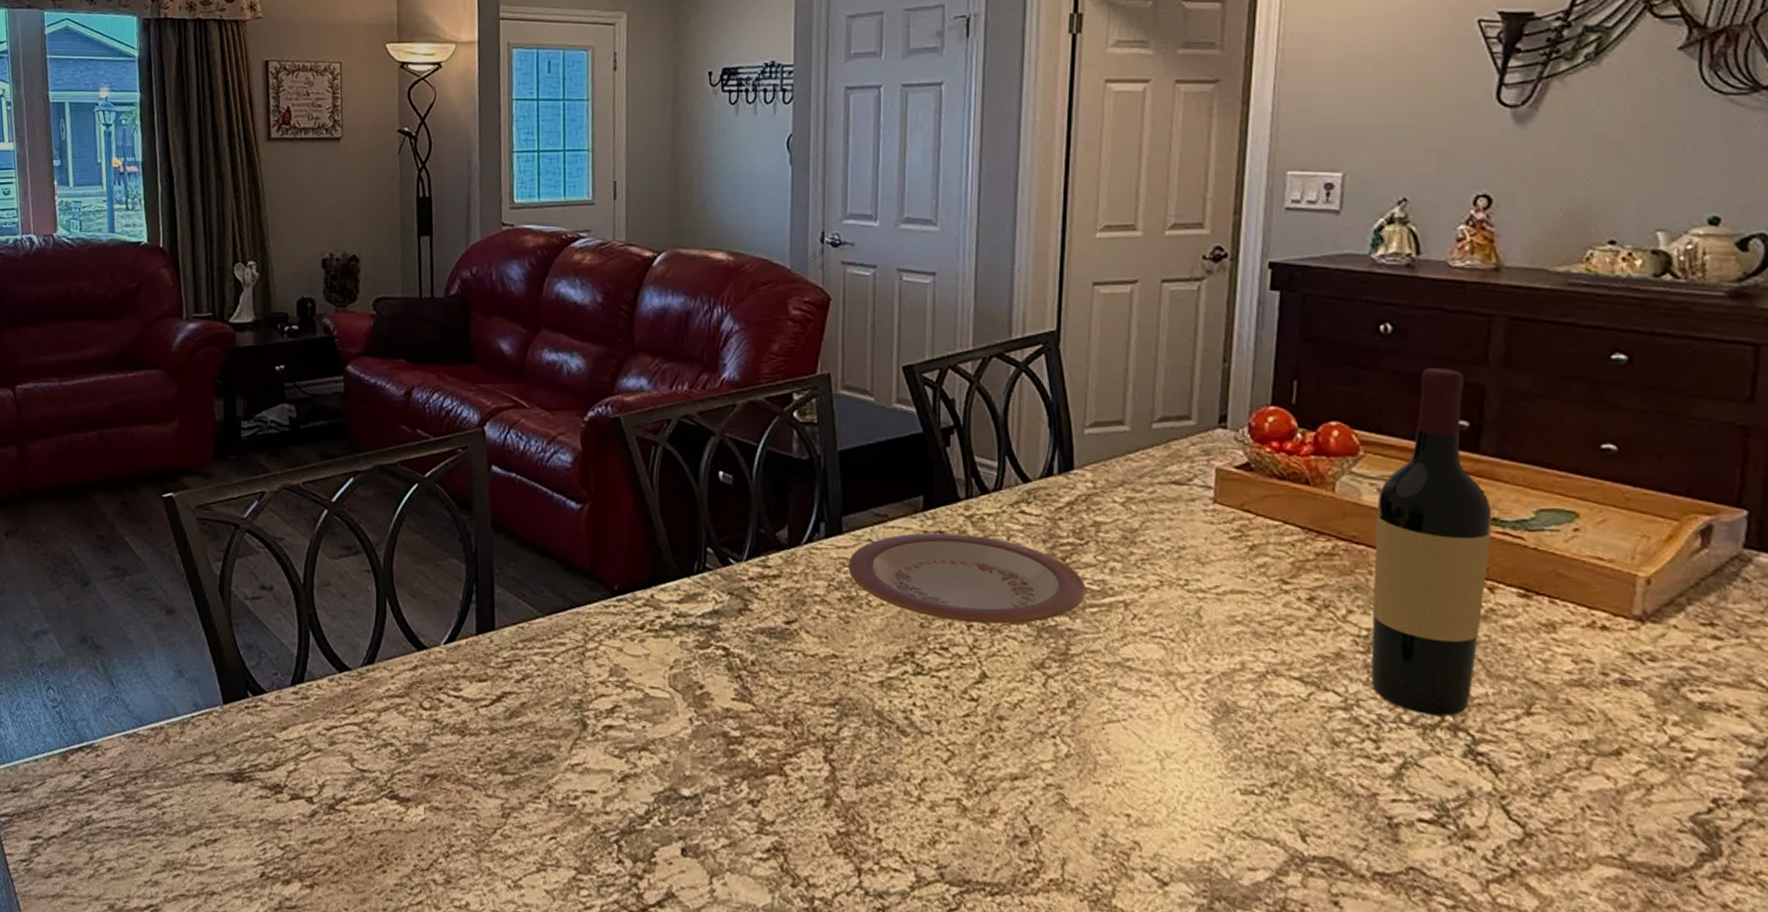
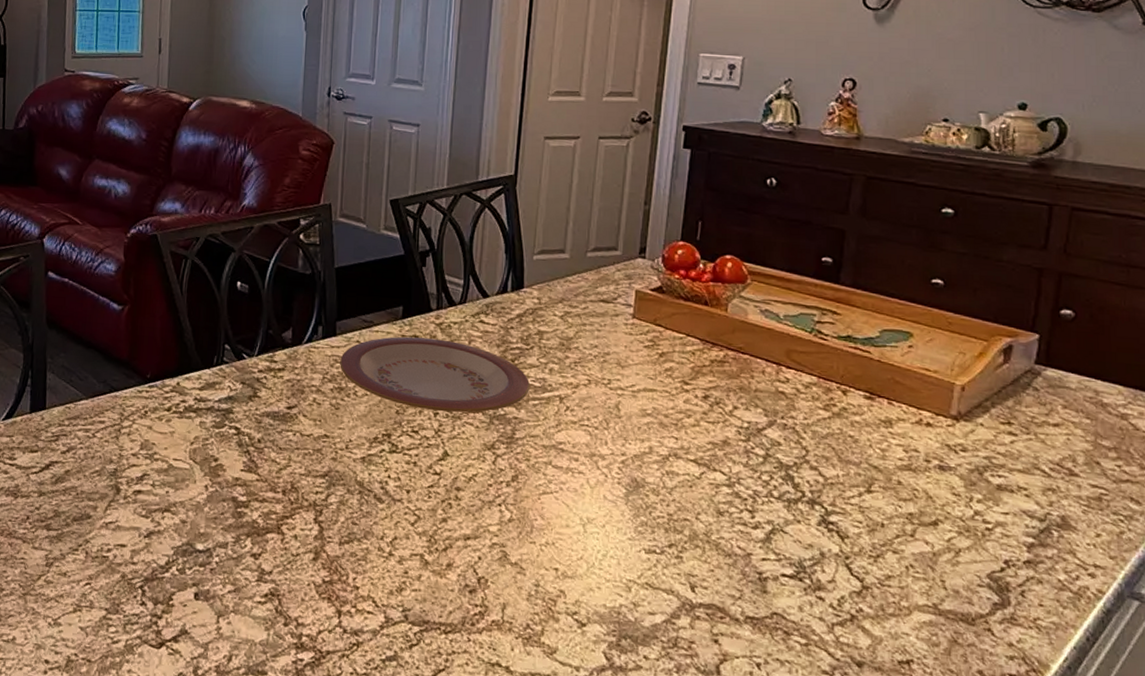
wine bottle: present [1371,368,1493,716] -> none [750,215,847,493]

